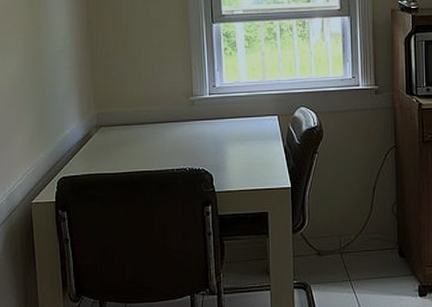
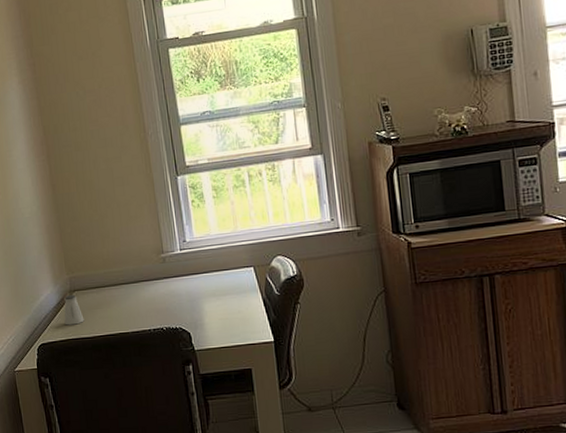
saltshaker: none [88,130,108,160] -> present [64,294,84,326]

